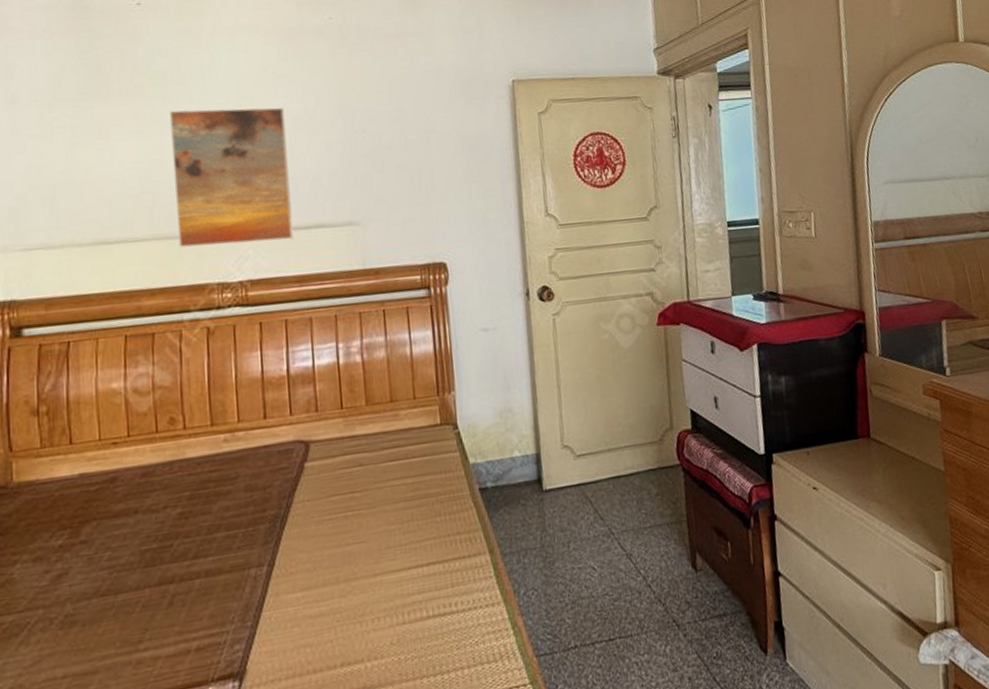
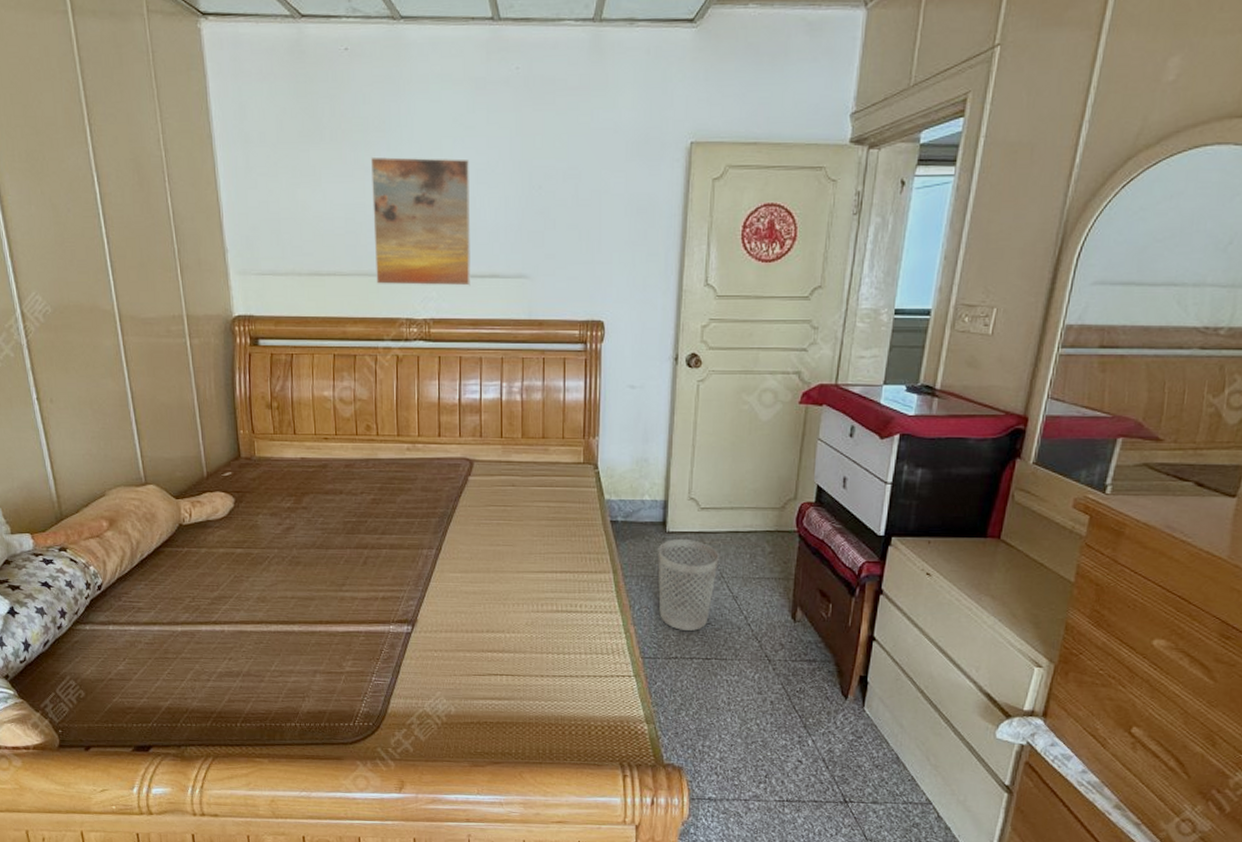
wastebasket: none [536,494,605,610] -> present [658,539,719,631]

